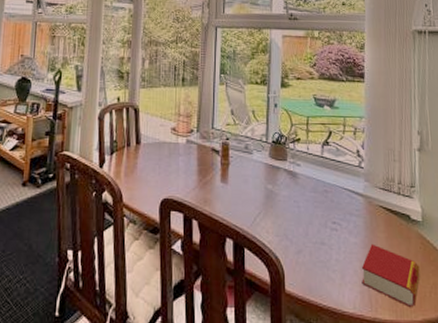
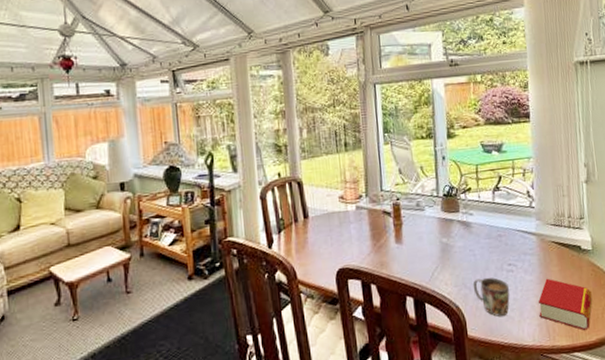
mug: none [294,232,332,276] -> present [473,277,510,317]

